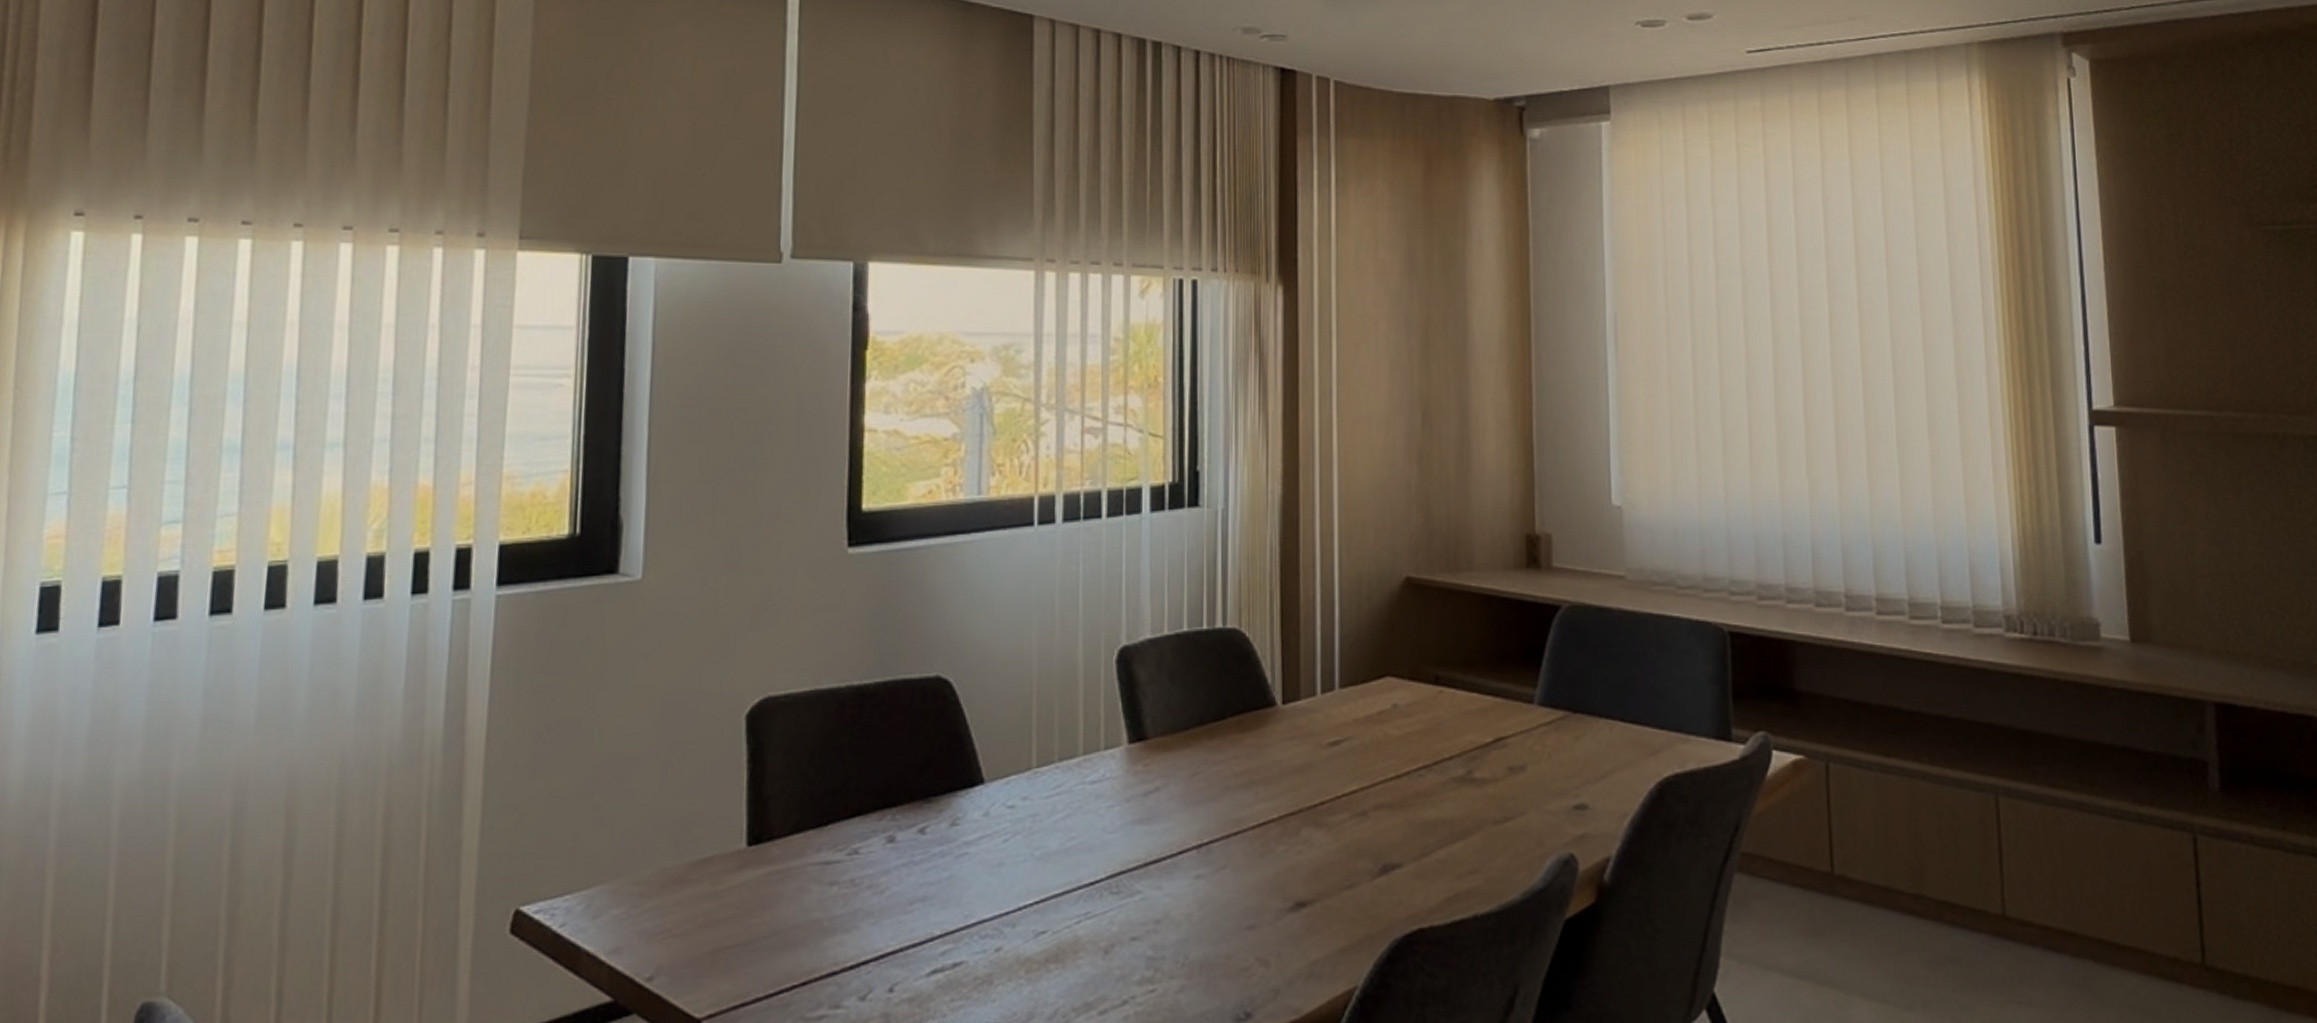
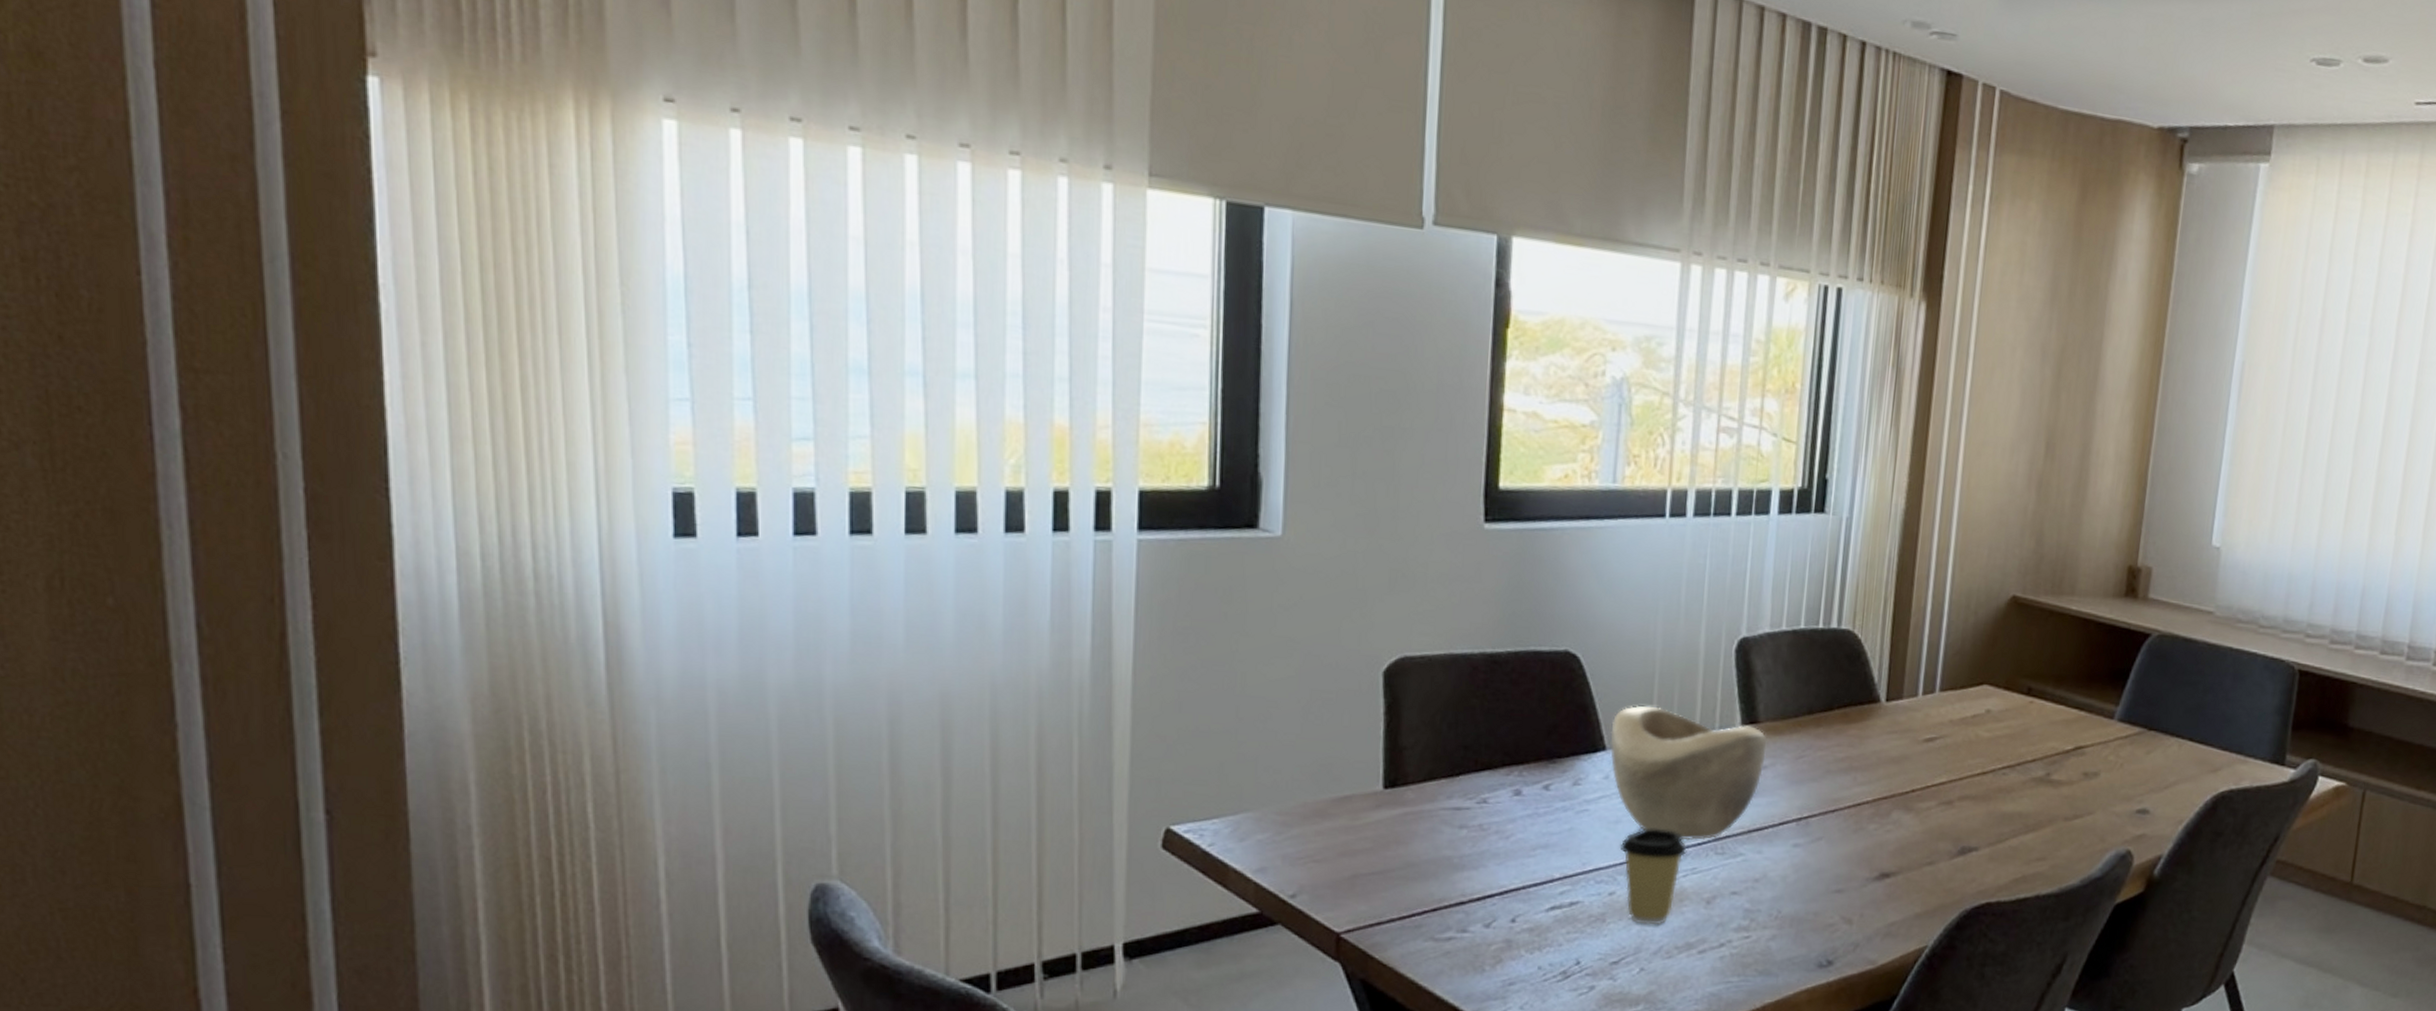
decorative bowl: none [988,730,1158,881] -> present [1610,705,1767,841]
coffee cup: none [1004,870,1079,984] -> present [1620,829,1687,926]

